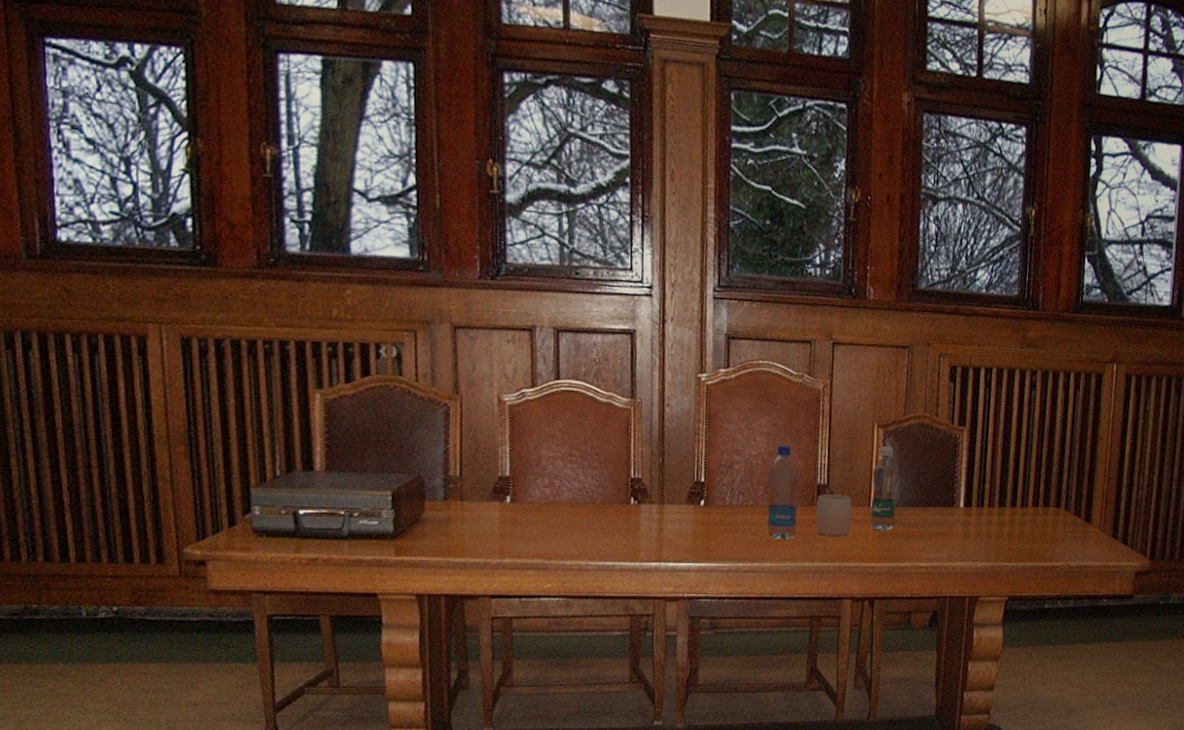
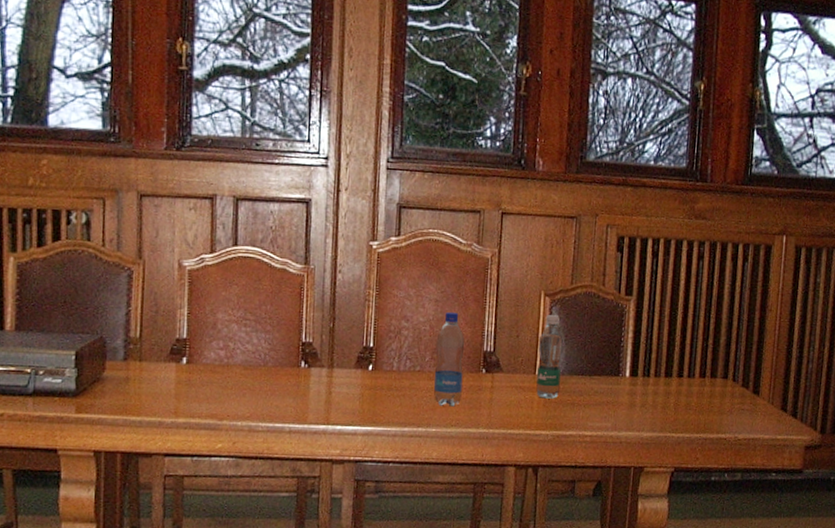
mug: present [815,493,852,536] -> none [481,360,518,403]

